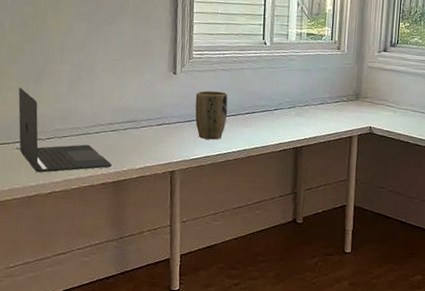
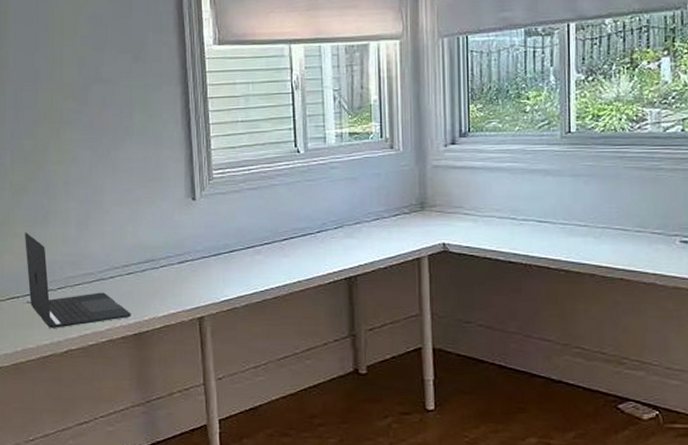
plant pot: present [195,90,228,140] -> none [220,216,260,275]

